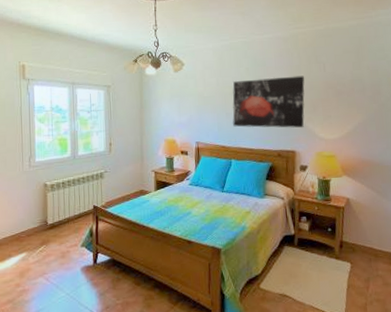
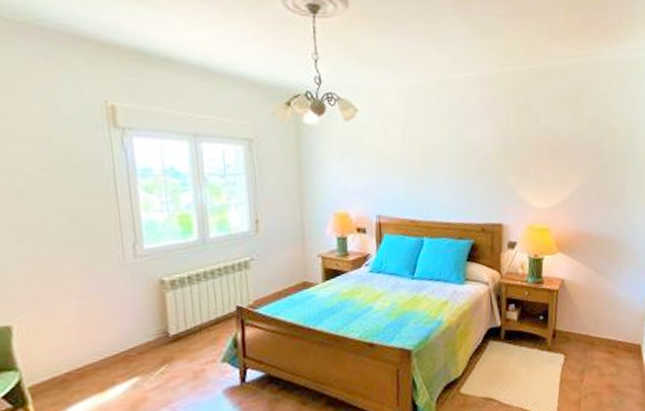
wall art: present [232,75,305,128] -> none [423,128,514,196]

